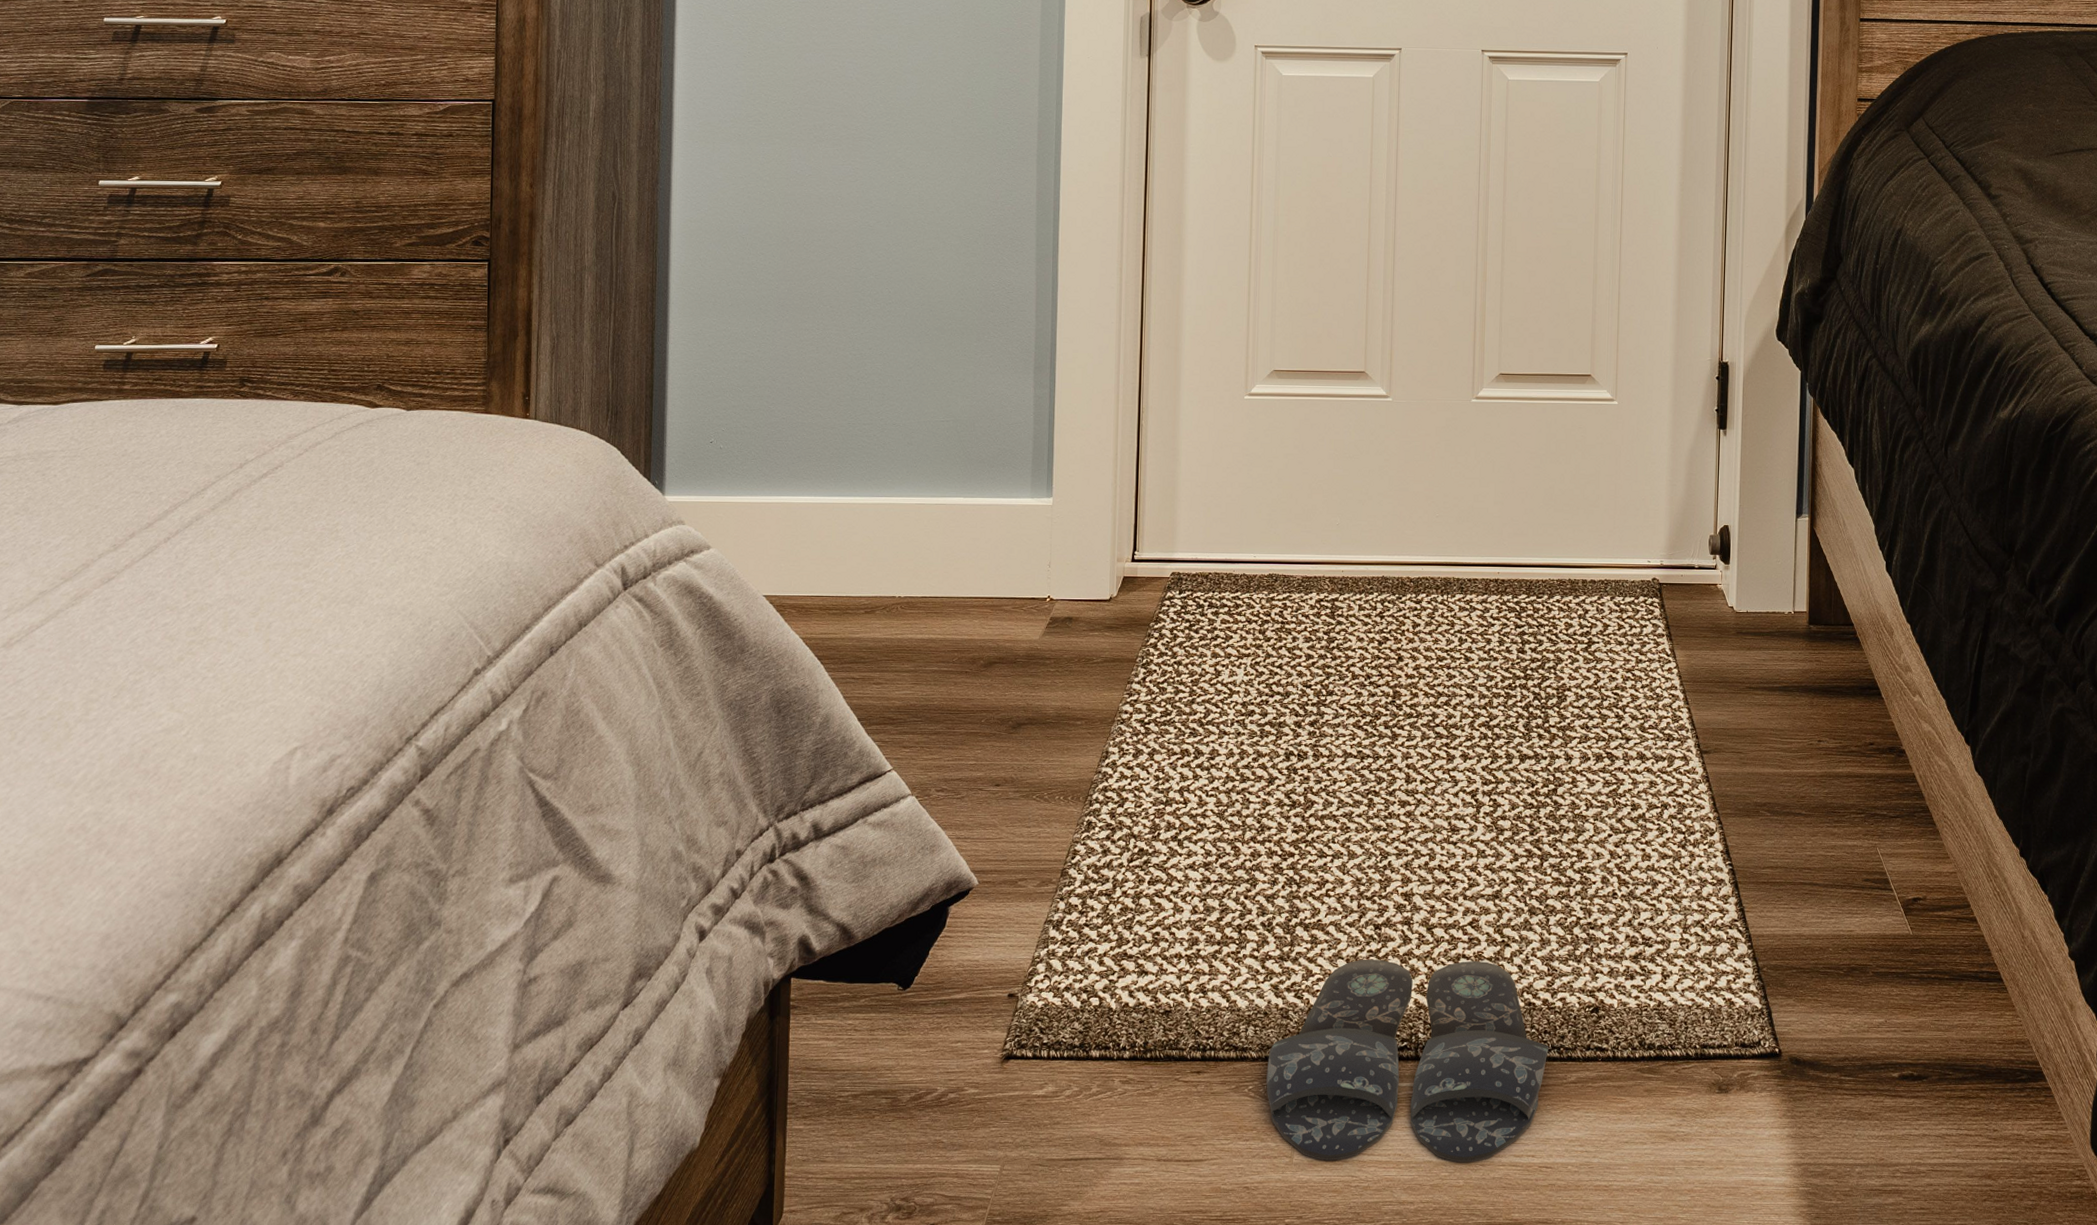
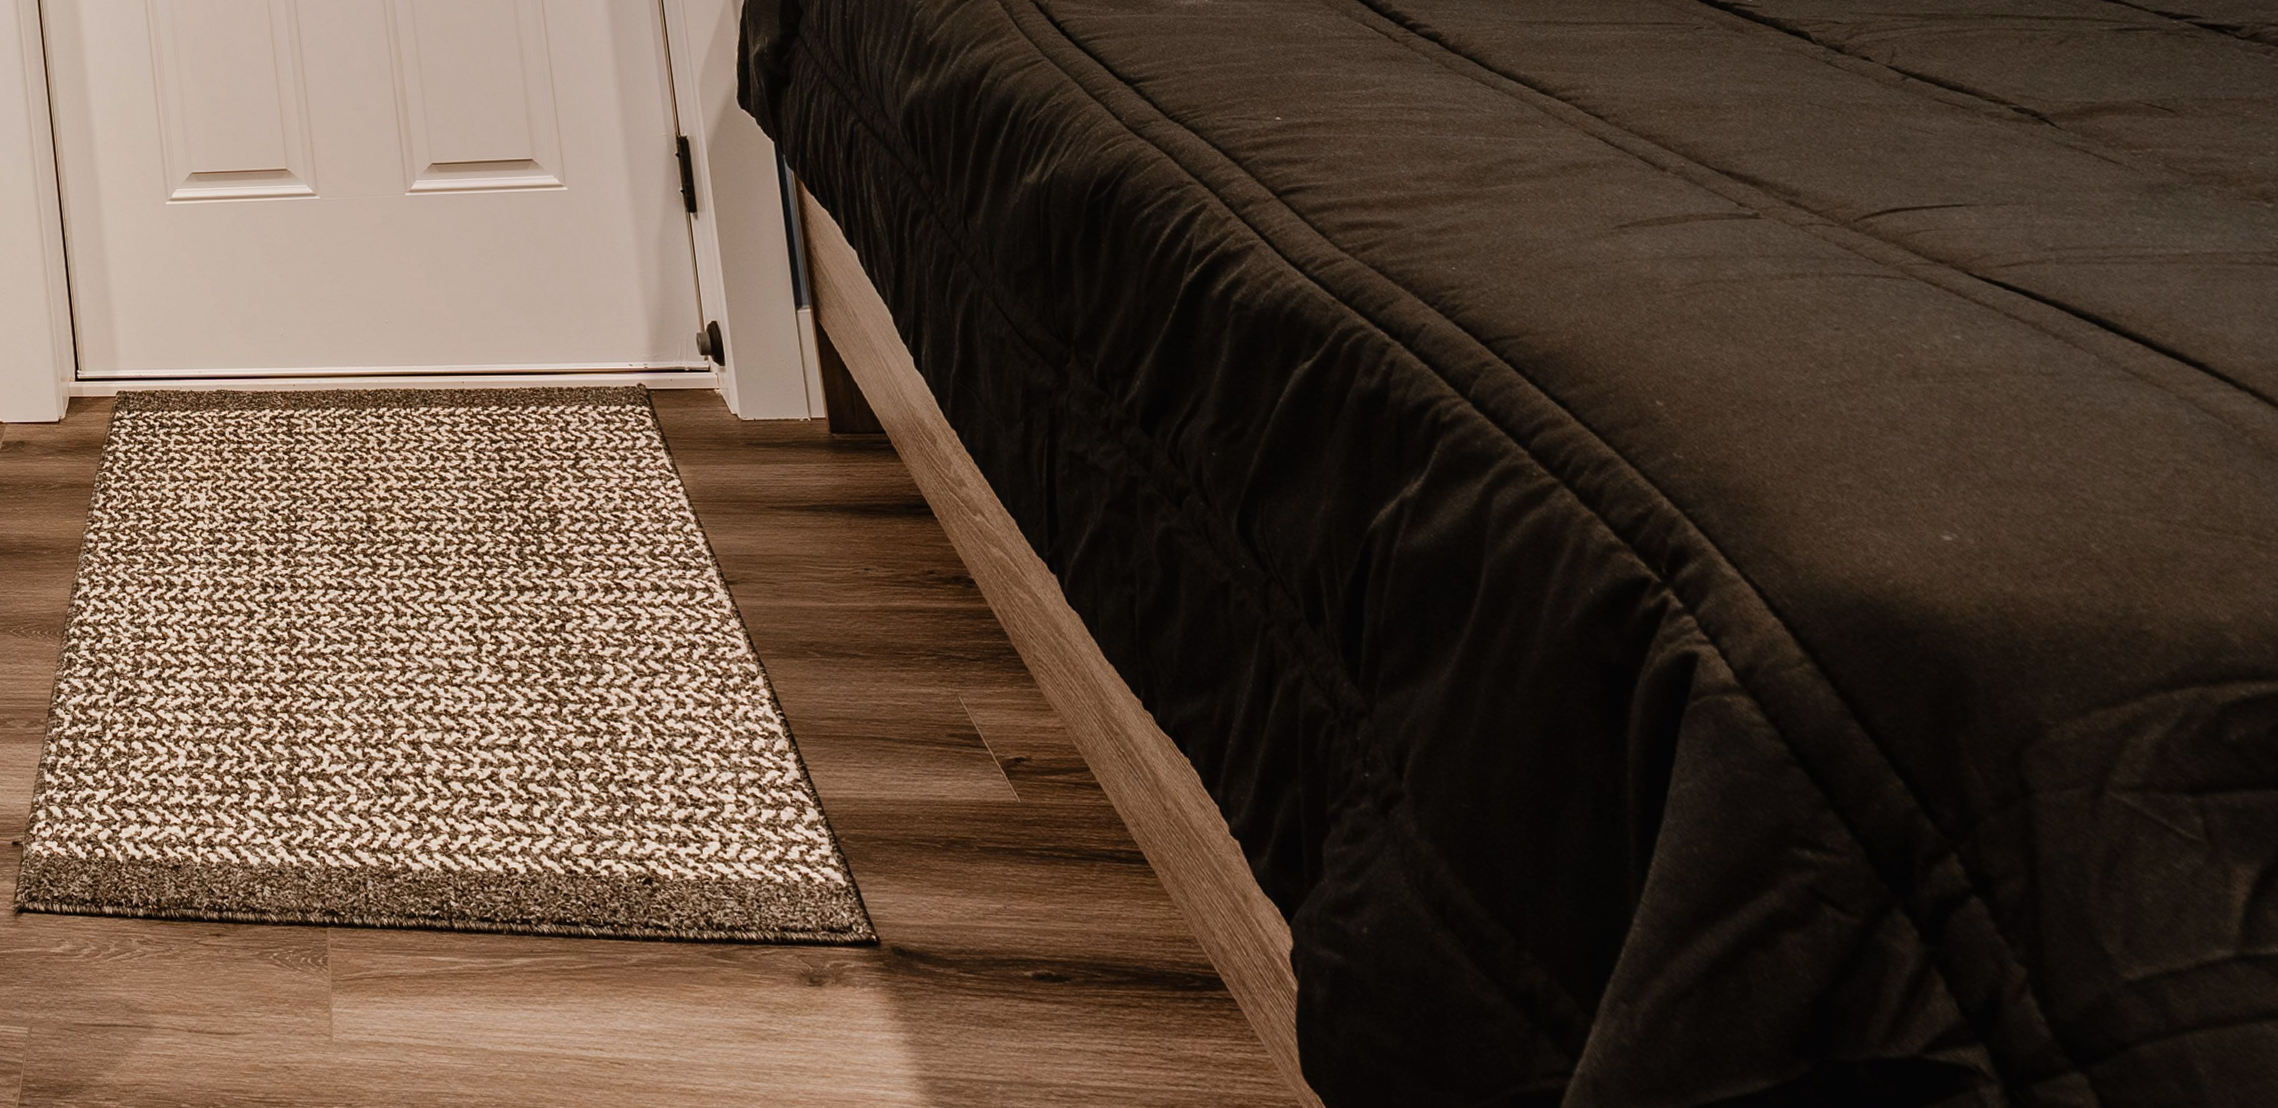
slippers: present [1266,959,1550,1163] -> none [289,814,601,1053]

